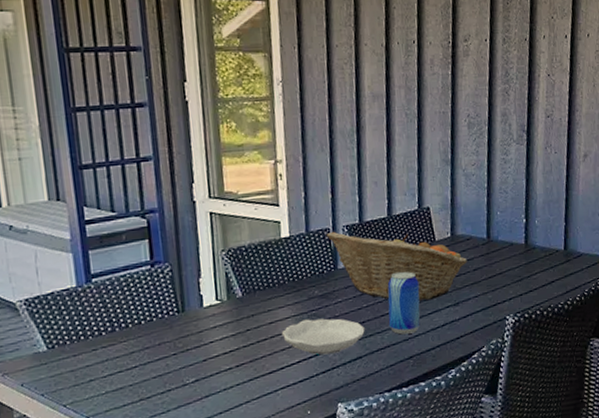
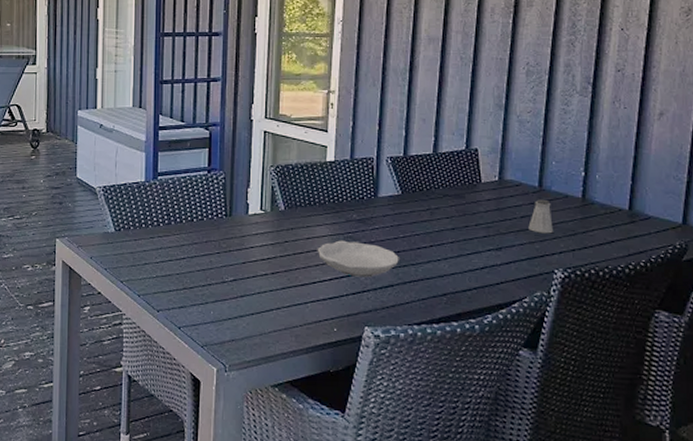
fruit basket: present [326,231,468,301] -> none [370,161,515,240]
beer can: present [387,271,420,335] -> none [424,208,460,271]
saltshaker: none [481,249,502,284] -> present [528,199,553,234]

